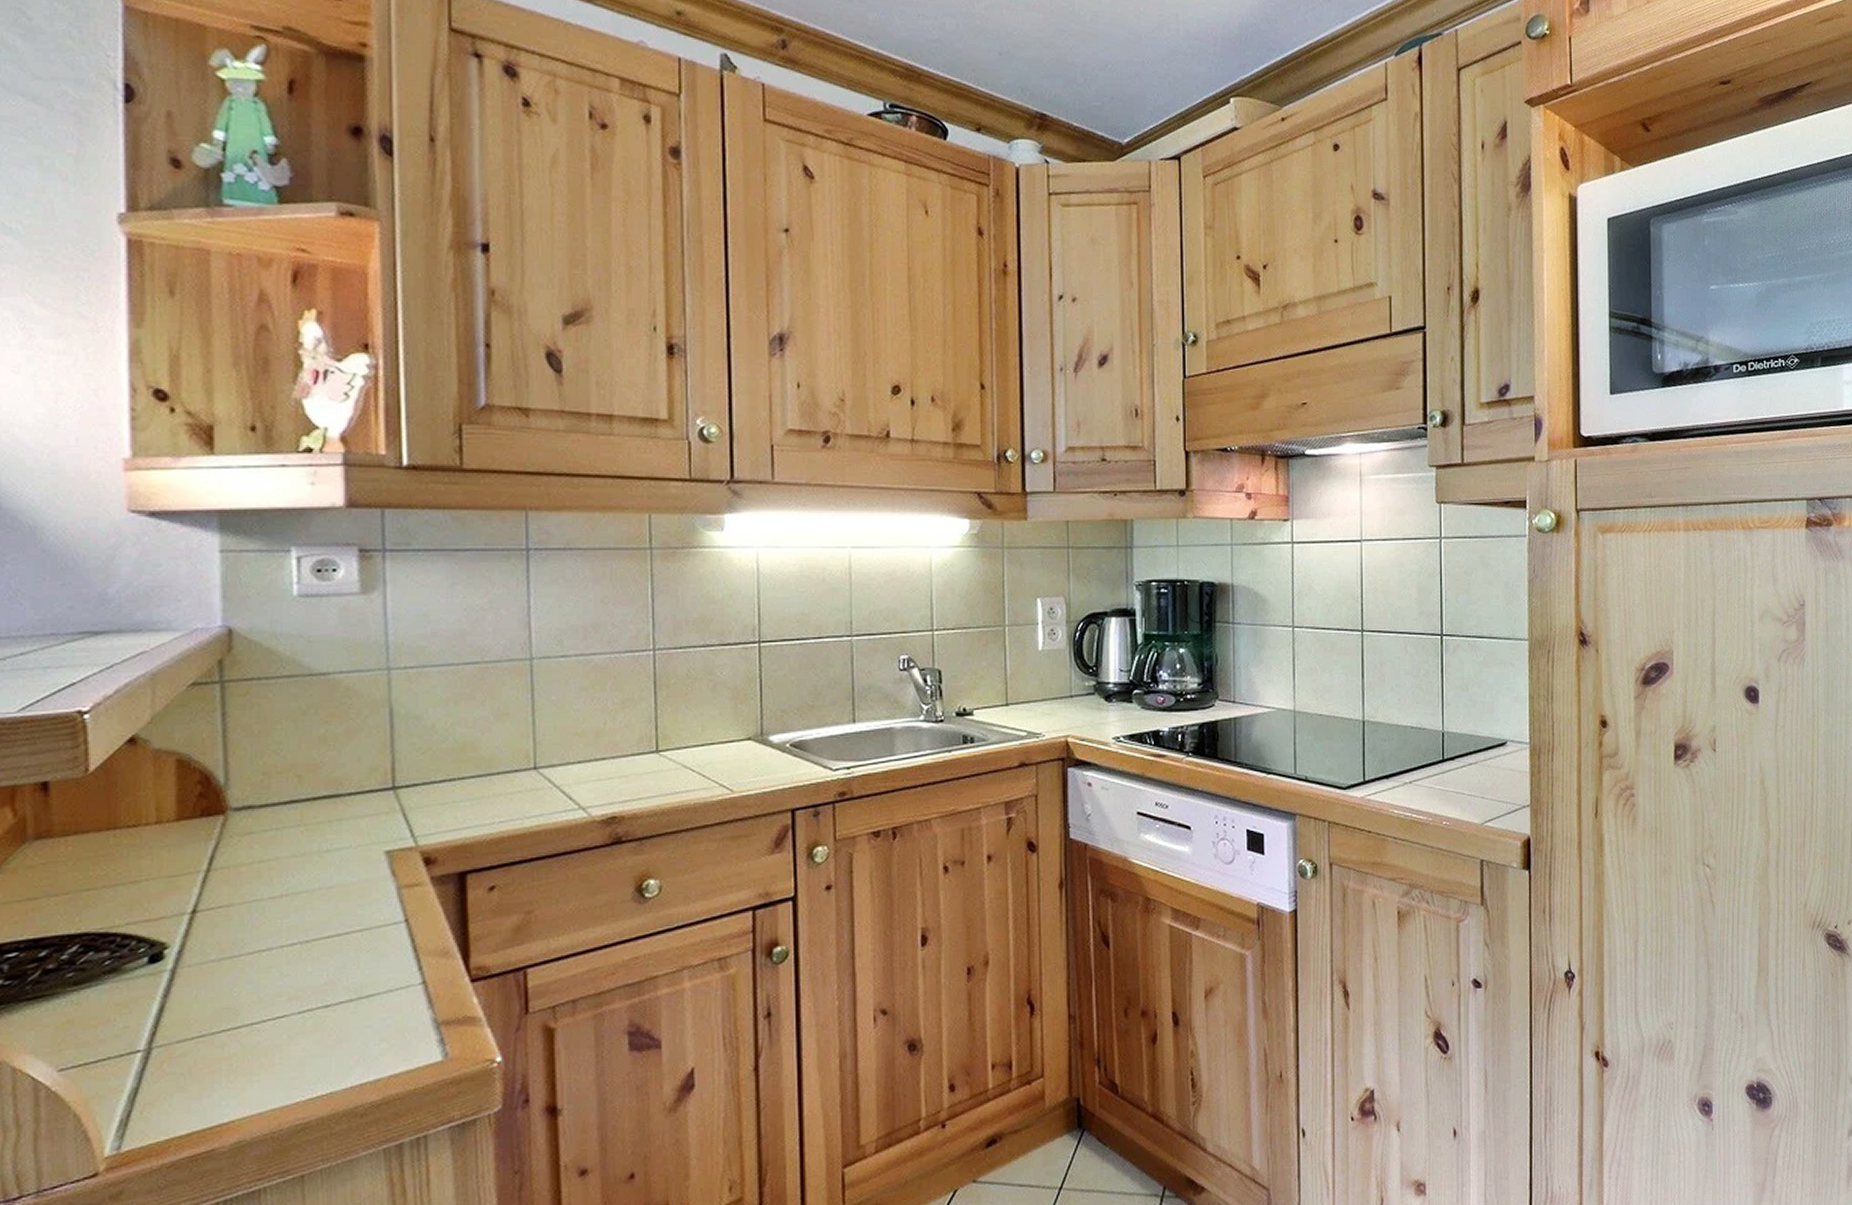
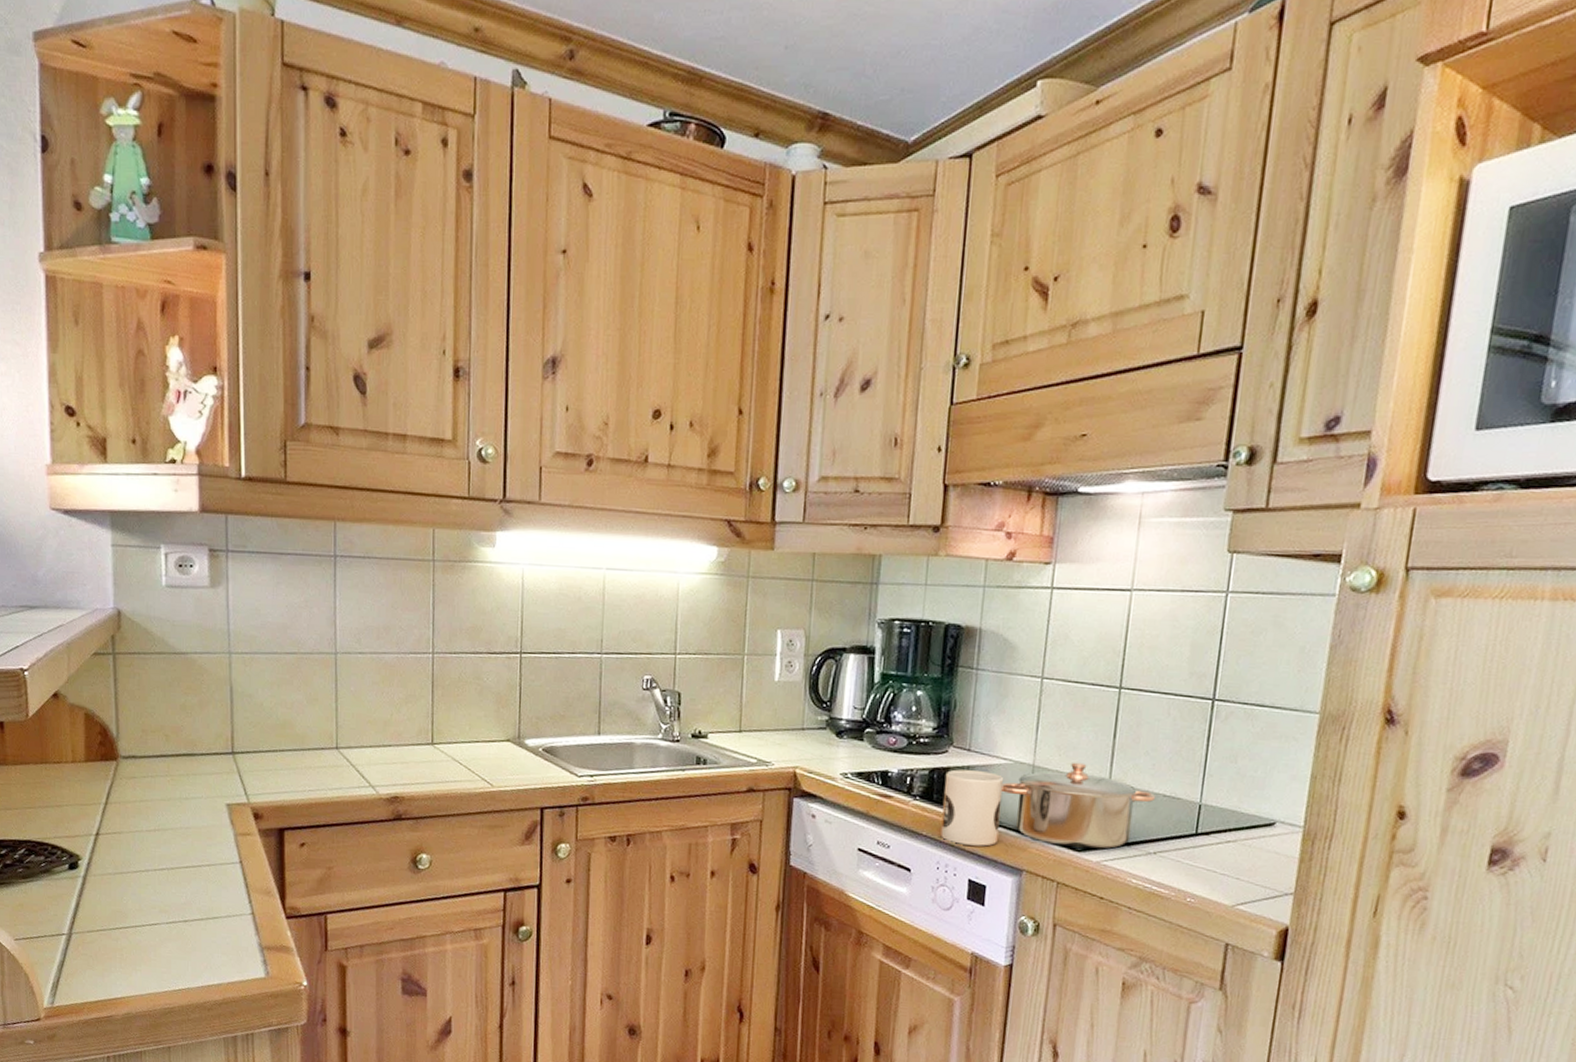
mug: none [1214,721,1270,796] -> present [940,769,1004,847]
cooking pot: none [1268,704,1405,786] -> present [1001,762,1156,849]

